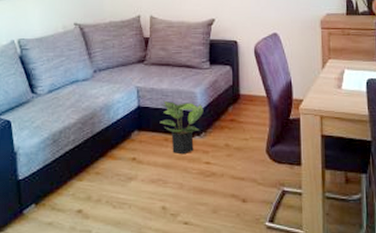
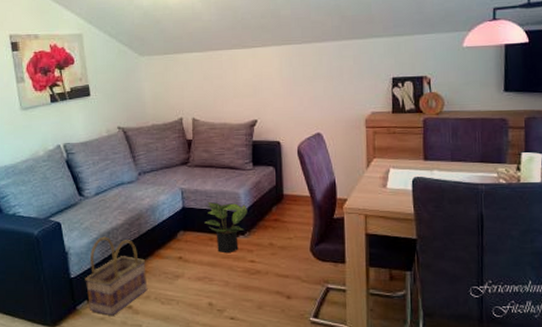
basket: none [33,136,99,221] -> present [85,236,148,316]

